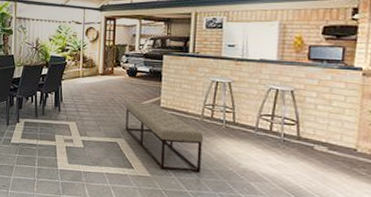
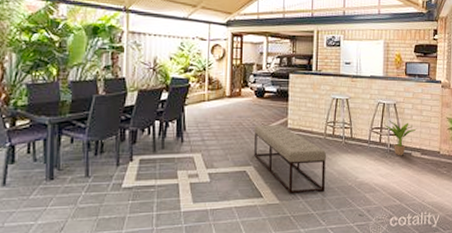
potted plant: none [278,106,323,148] -> present [385,119,417,156]

